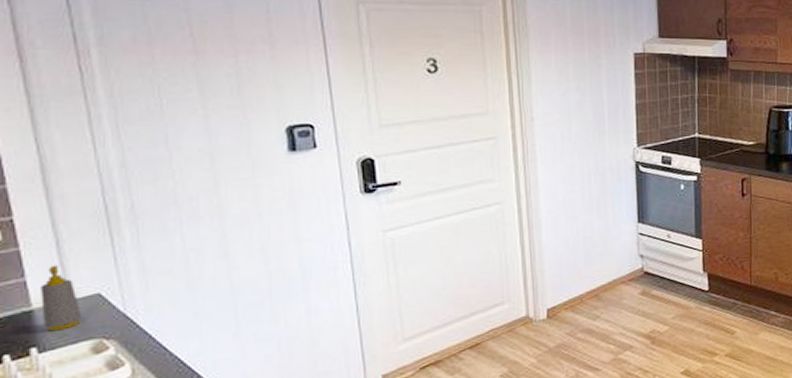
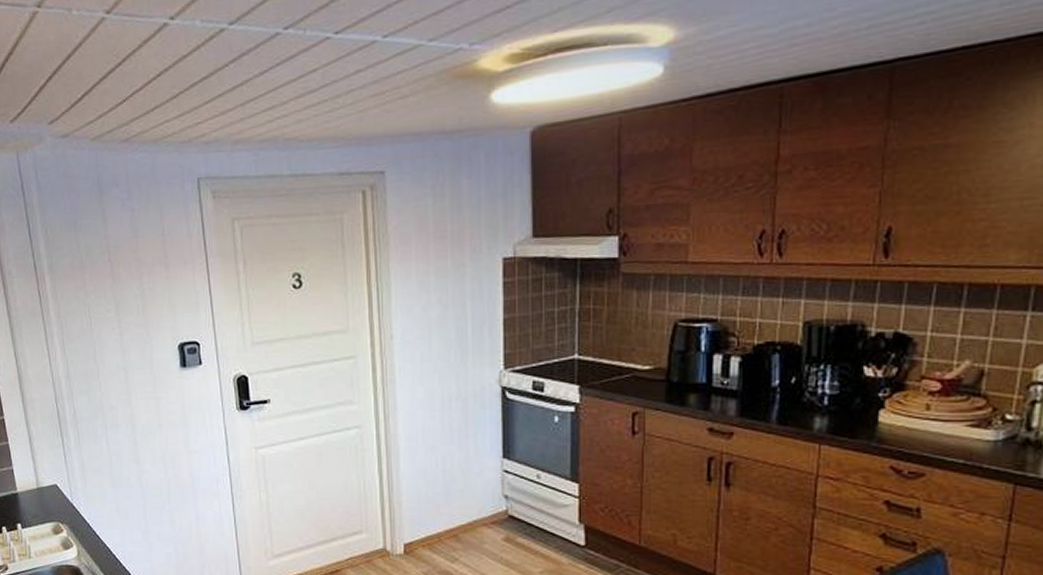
soap bottle: present [40,265,83,332] -> none [21,458,47,512]

